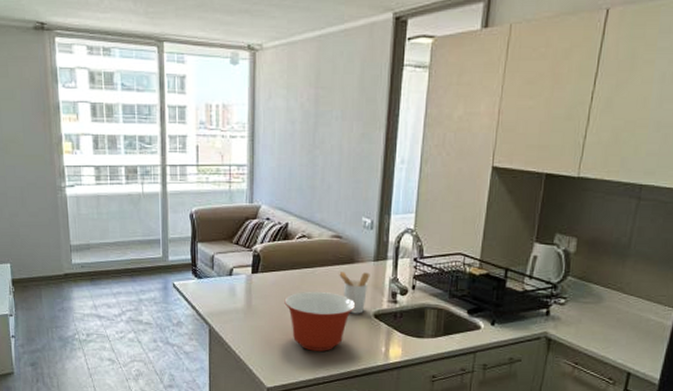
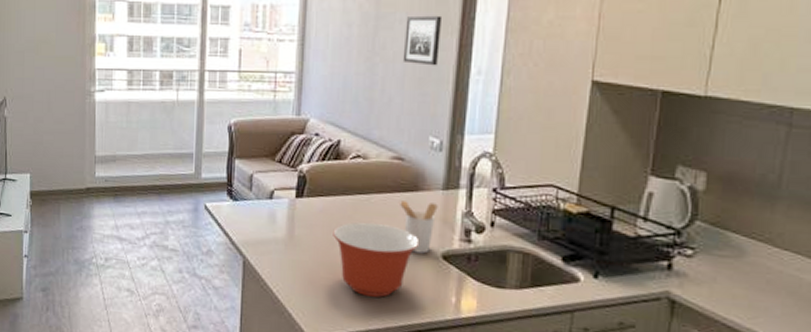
wall art: none [339,113,372,157] -> present [402,15,443,66]

